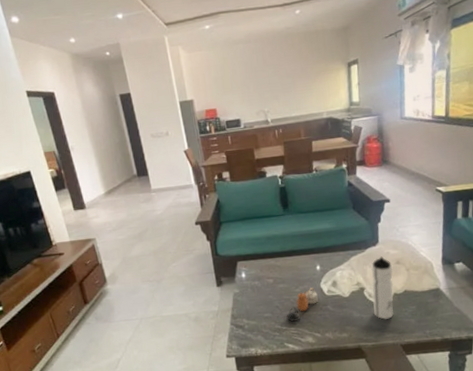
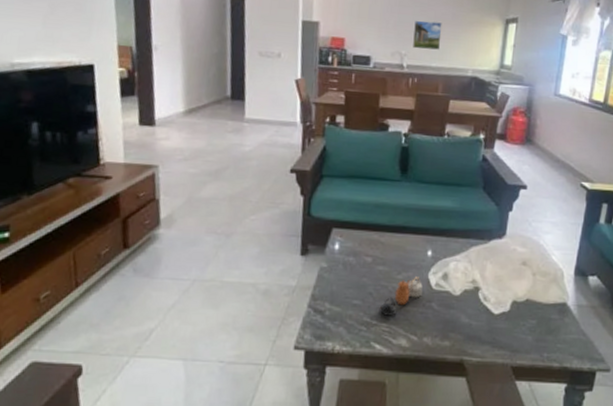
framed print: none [271,78,296,105] -> present [413,20,442,50]
water bottle: present [371,256,394,319] -> none [485,253,517,331]

